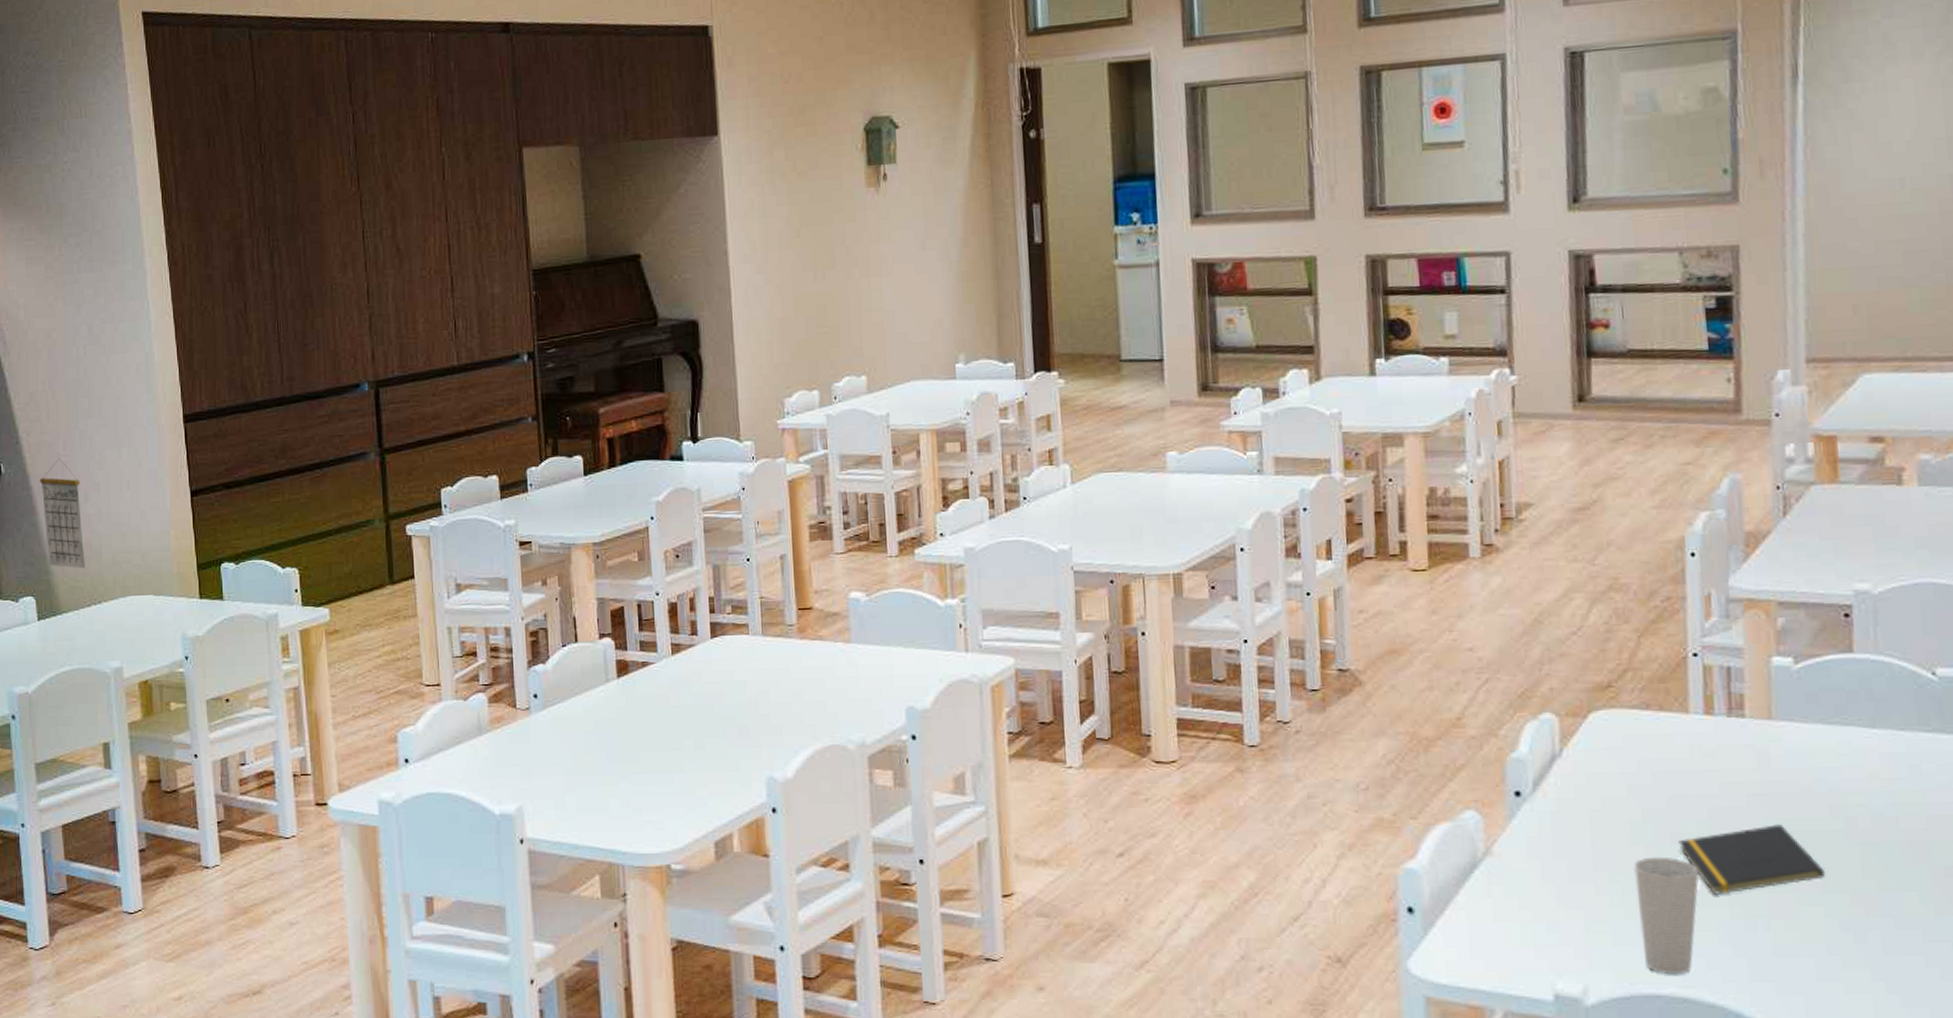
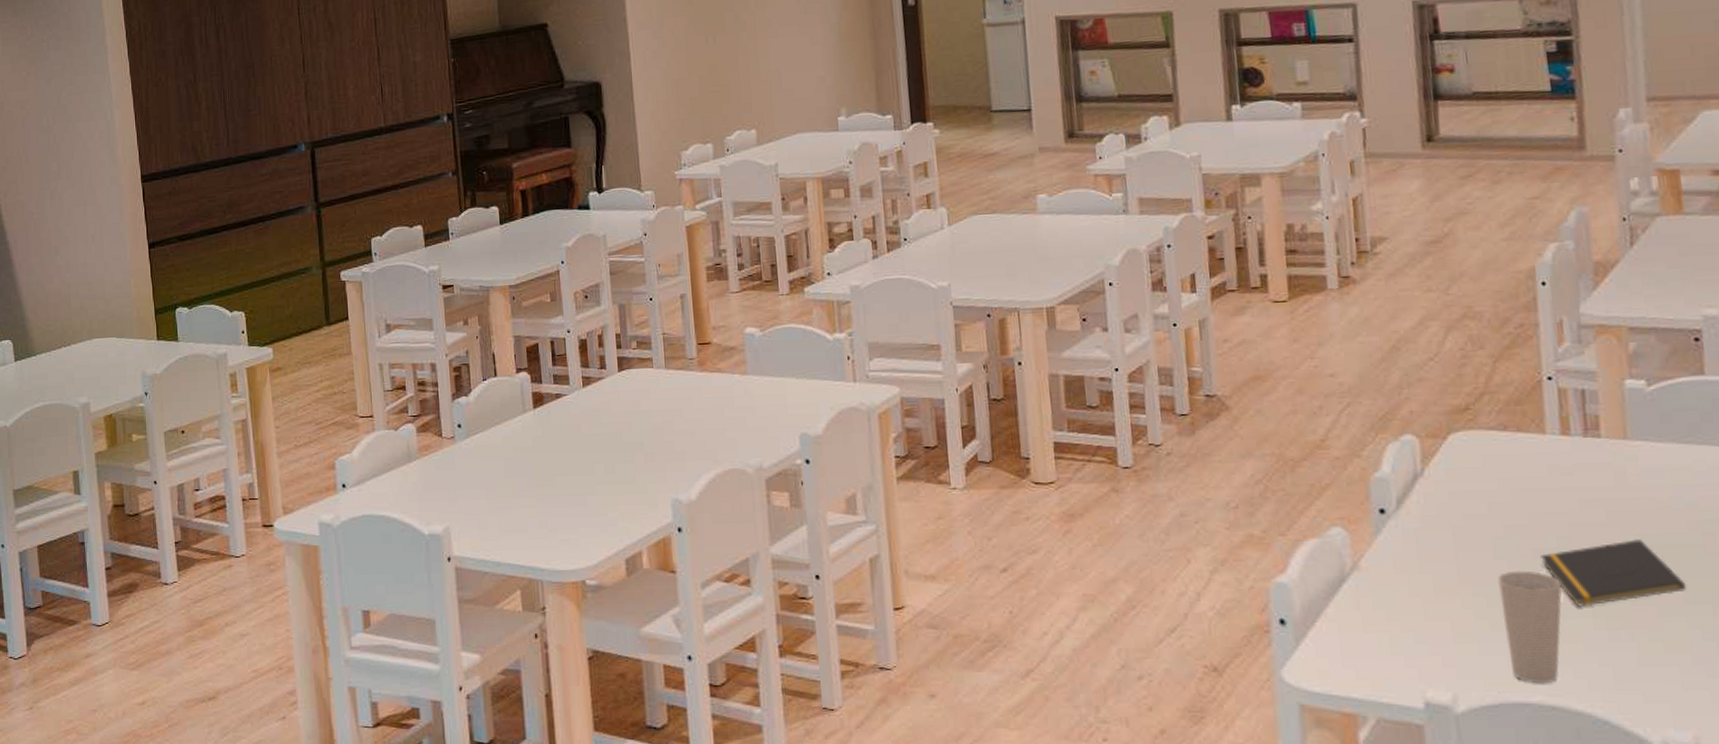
calendar: present [39,457,86,569] -> none [15,215,56,315]

